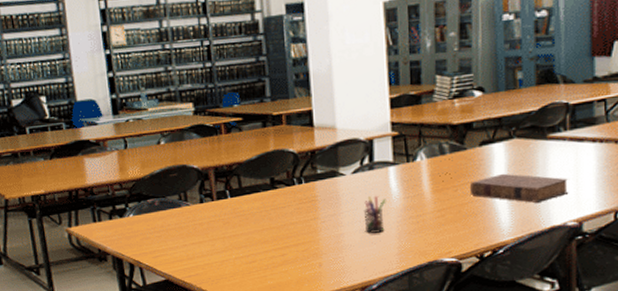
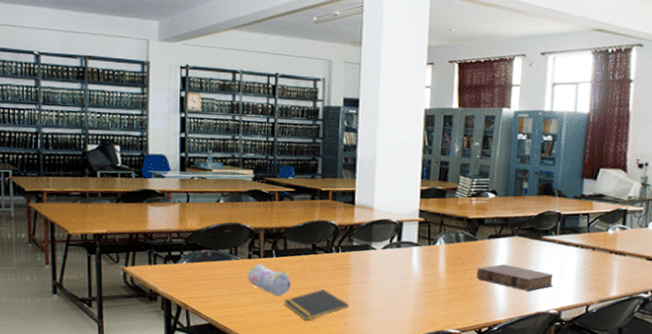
pencil case: none [201,207,252,241] -> present [247,264,291,296]
notepad: none [245,228,321,266] -> present [283,289,349,321]
pen holder: present [363,195,386,233] -> none [388,269,408,302]

